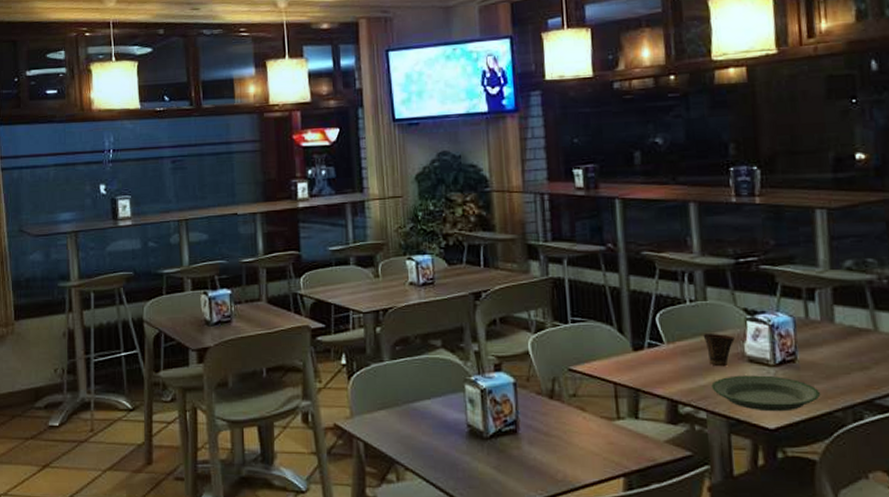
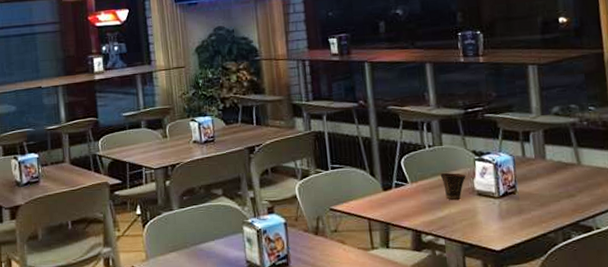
plate: present [711,375,821,412] -> none [448,206,537,236]

